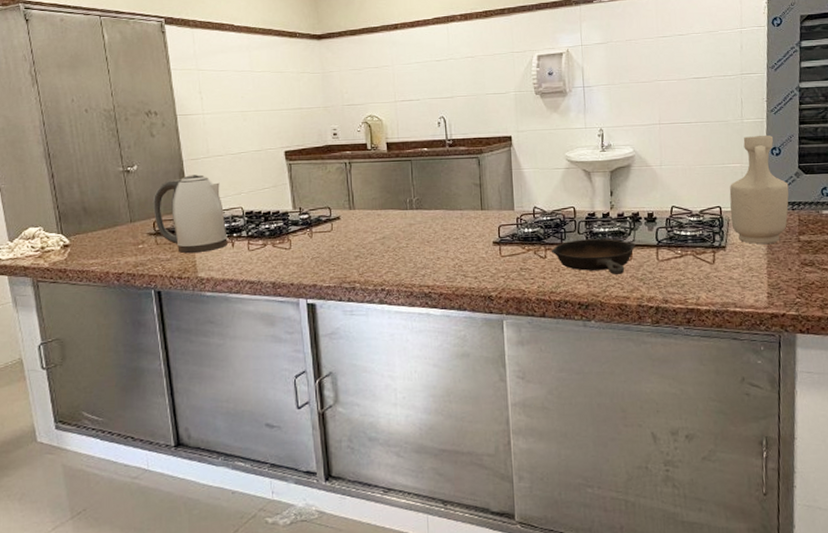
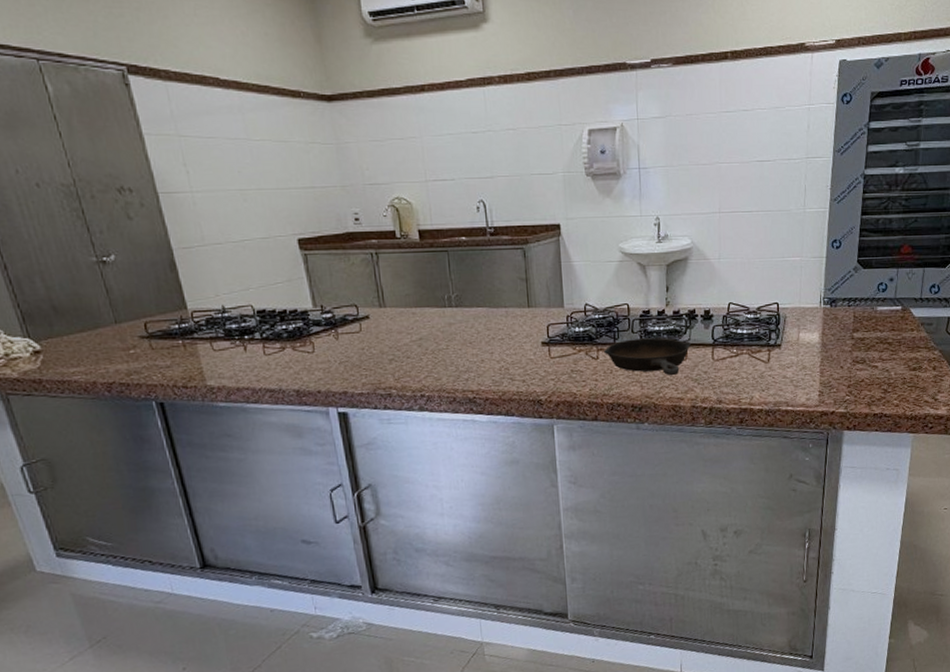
kettle: present [152,174,227,253] -> none [139,266,239,359]
ceramic jug: present [729,135,789,245] -> none [787,226,847,342]

